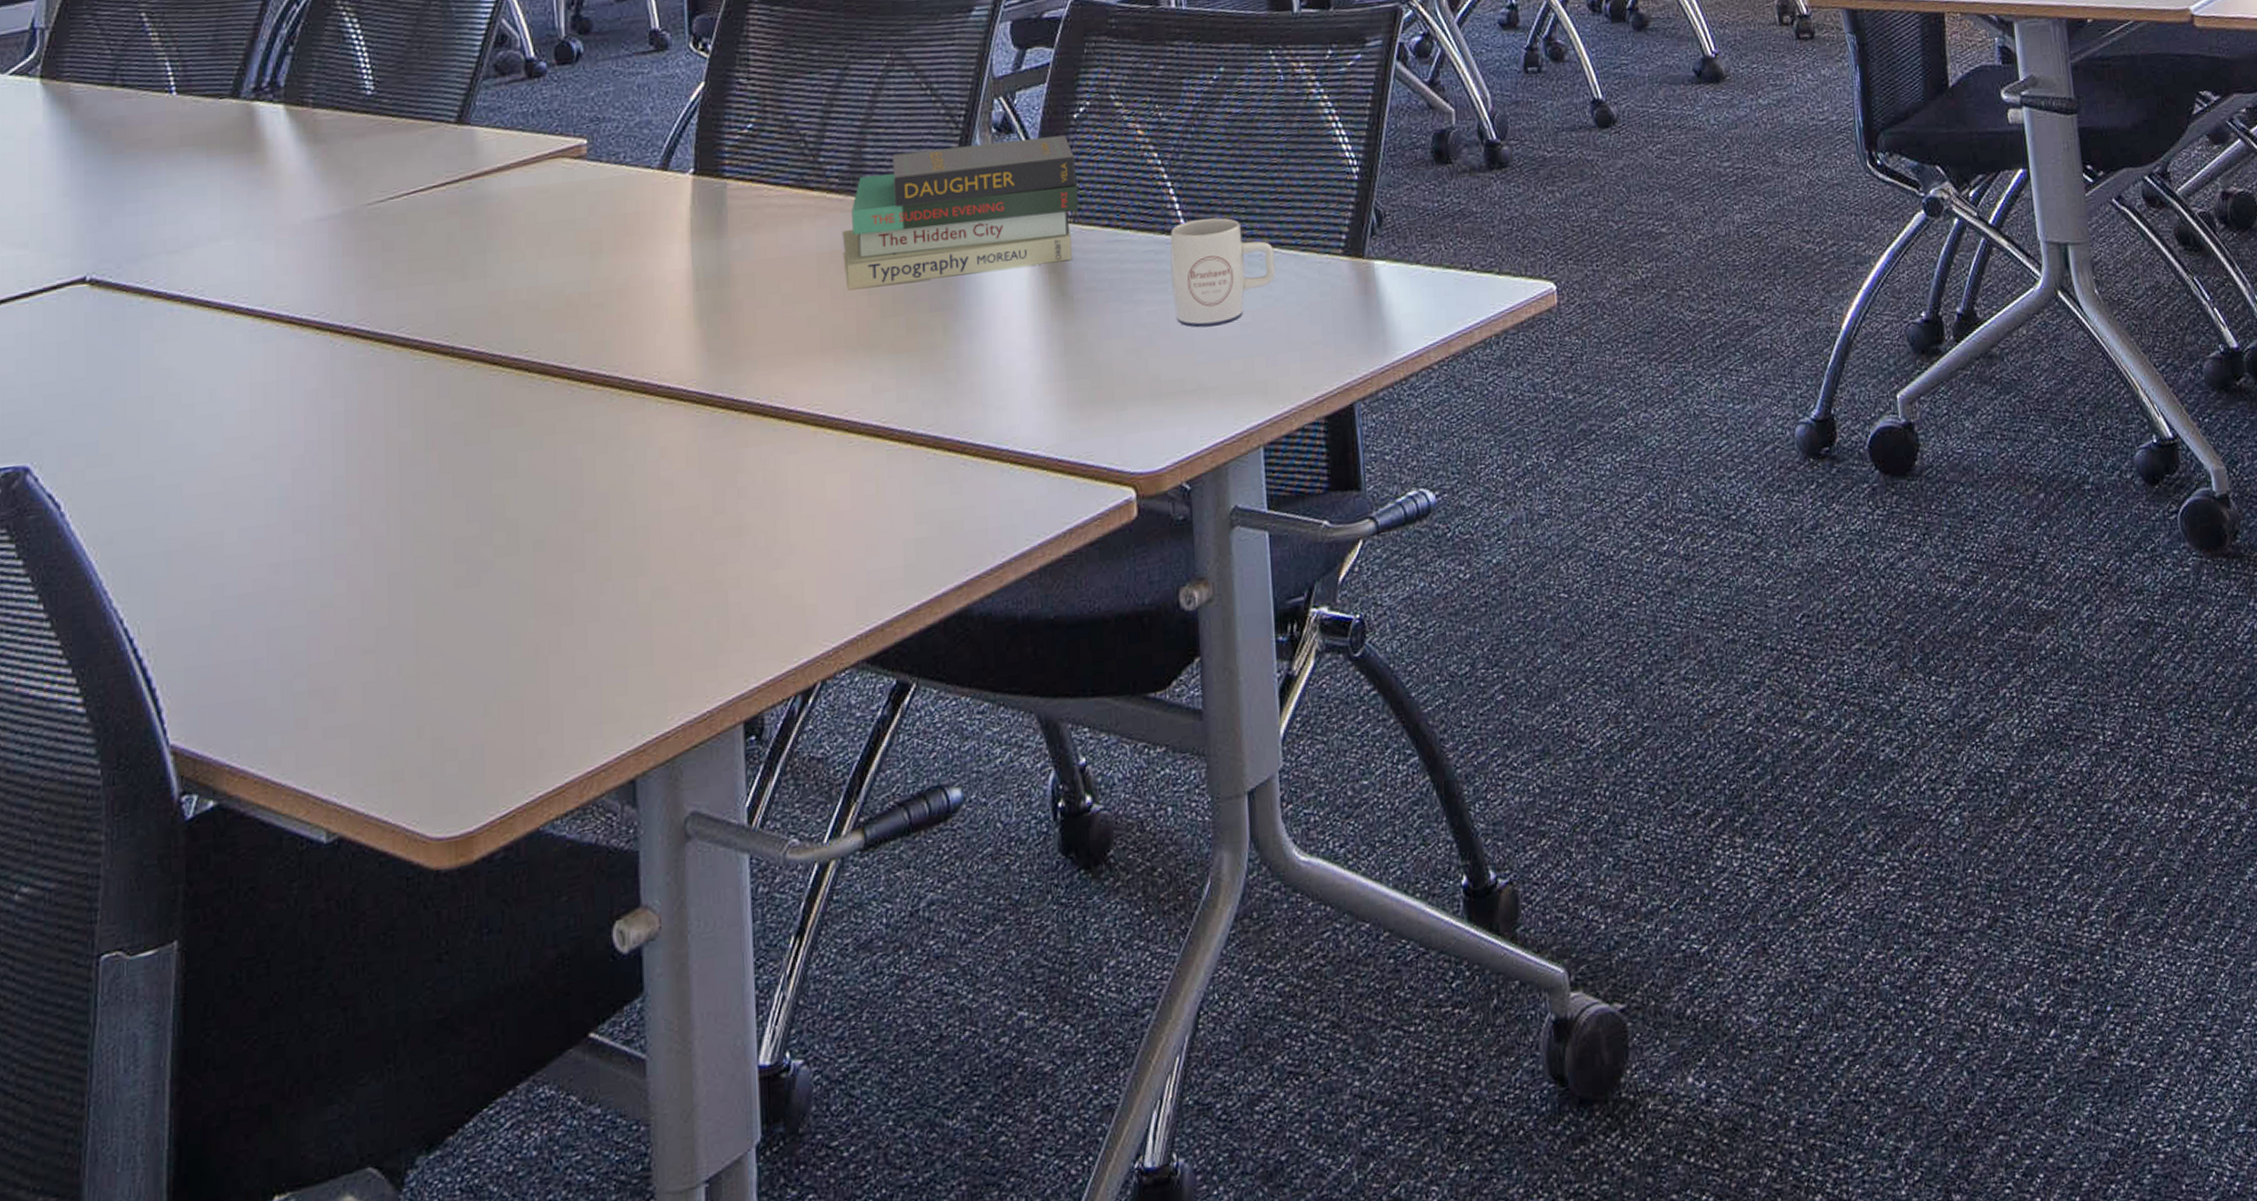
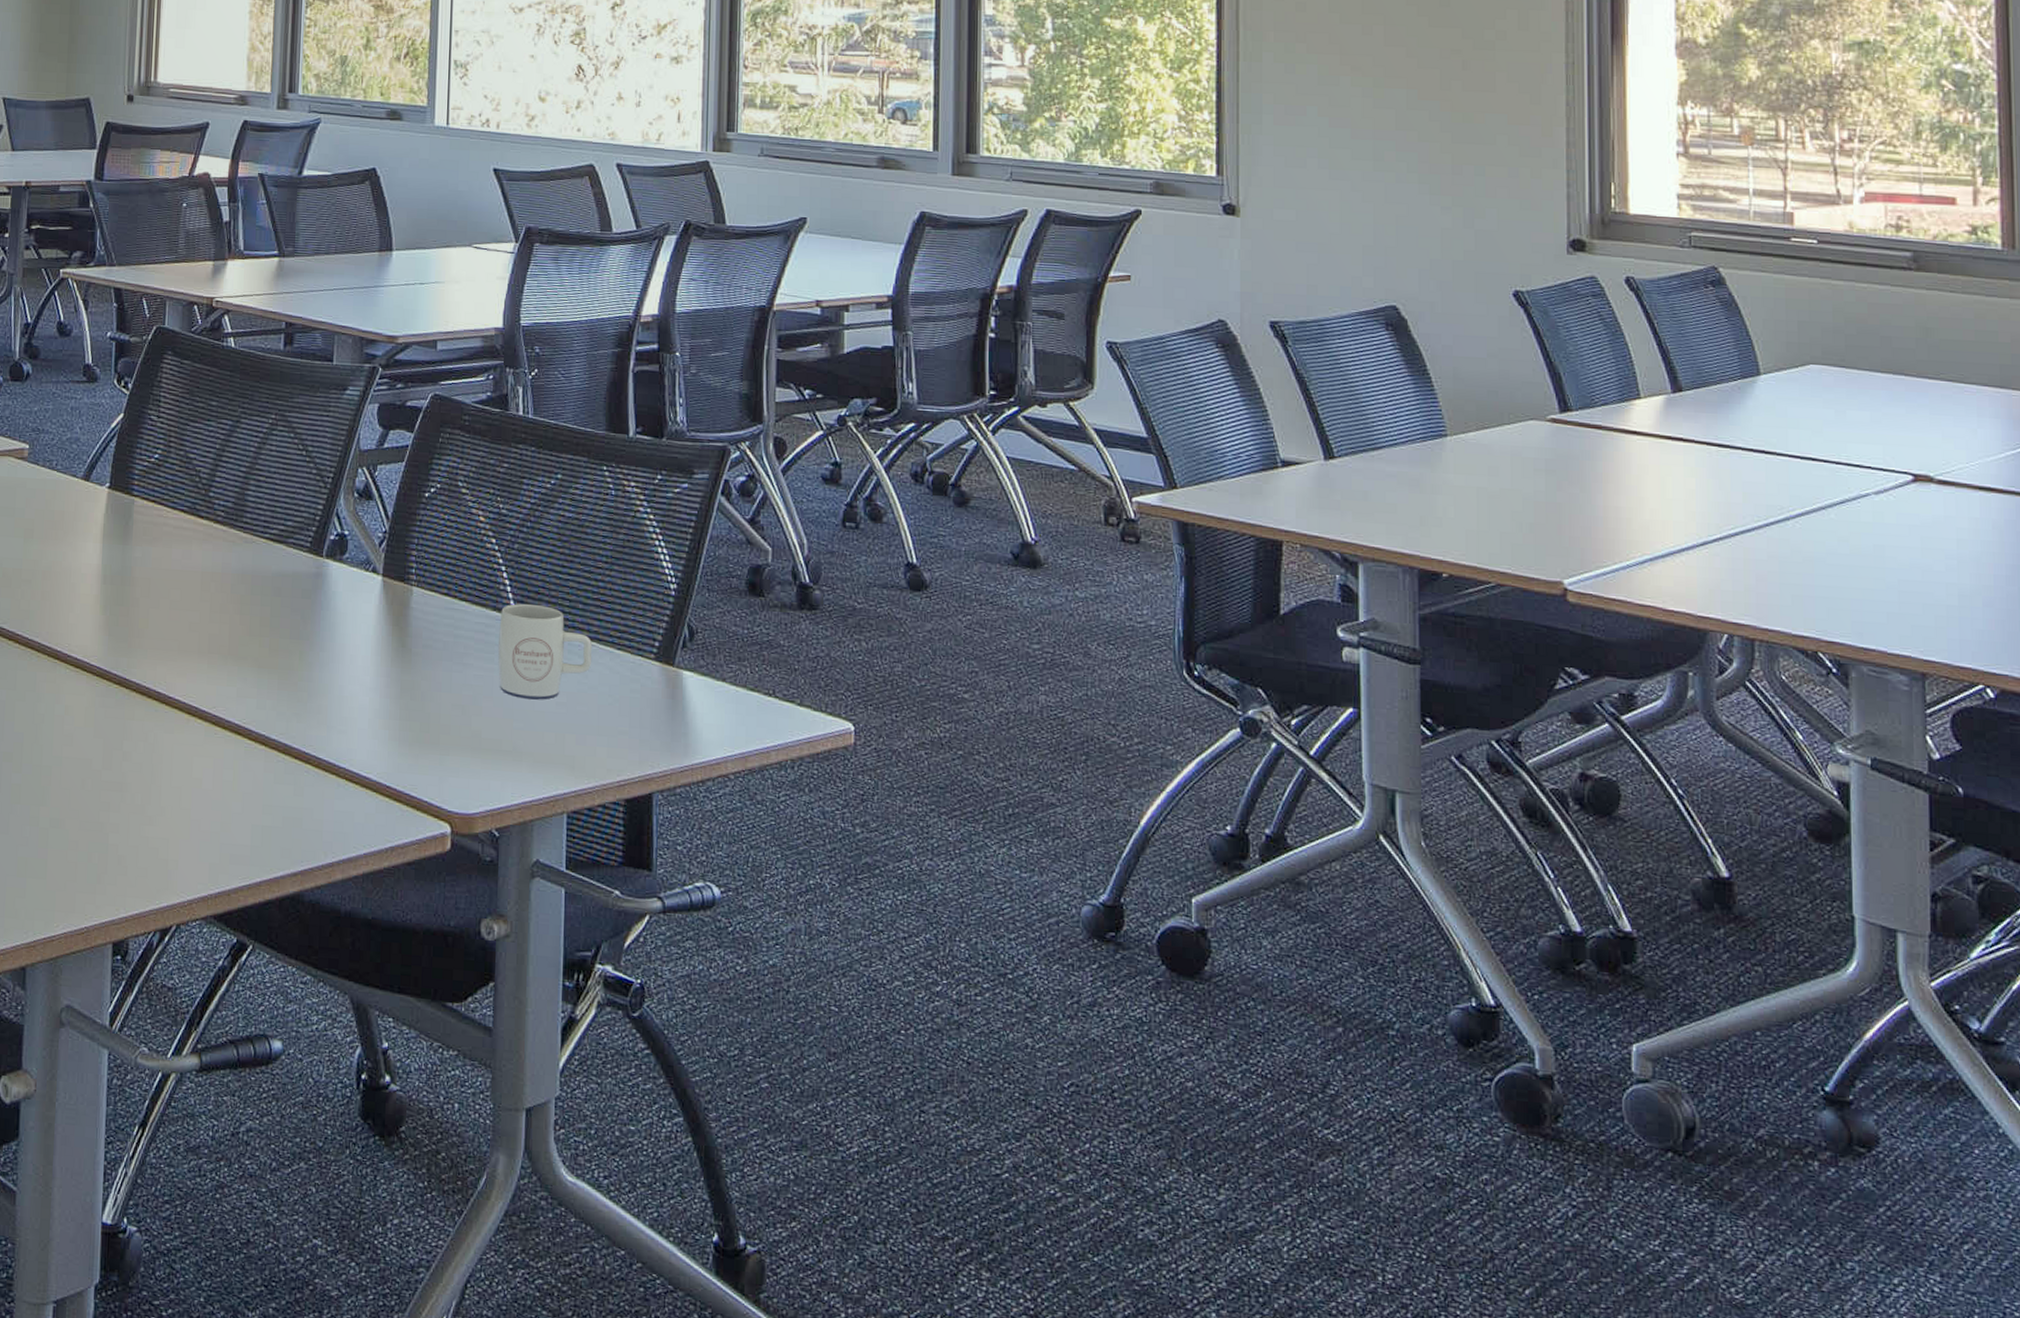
books: present [842,135,1078,290] -> none [222,500,424,619]

